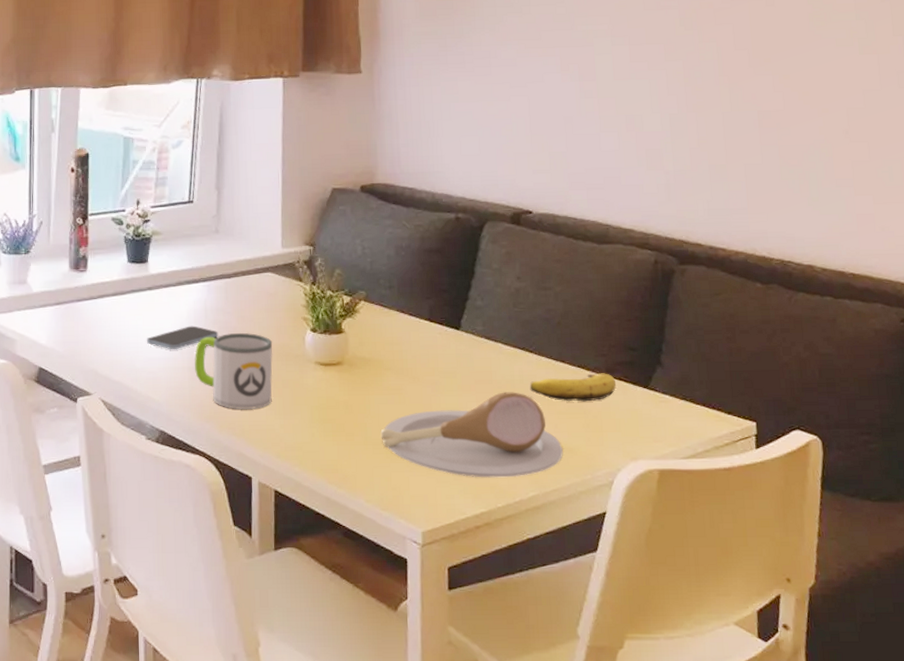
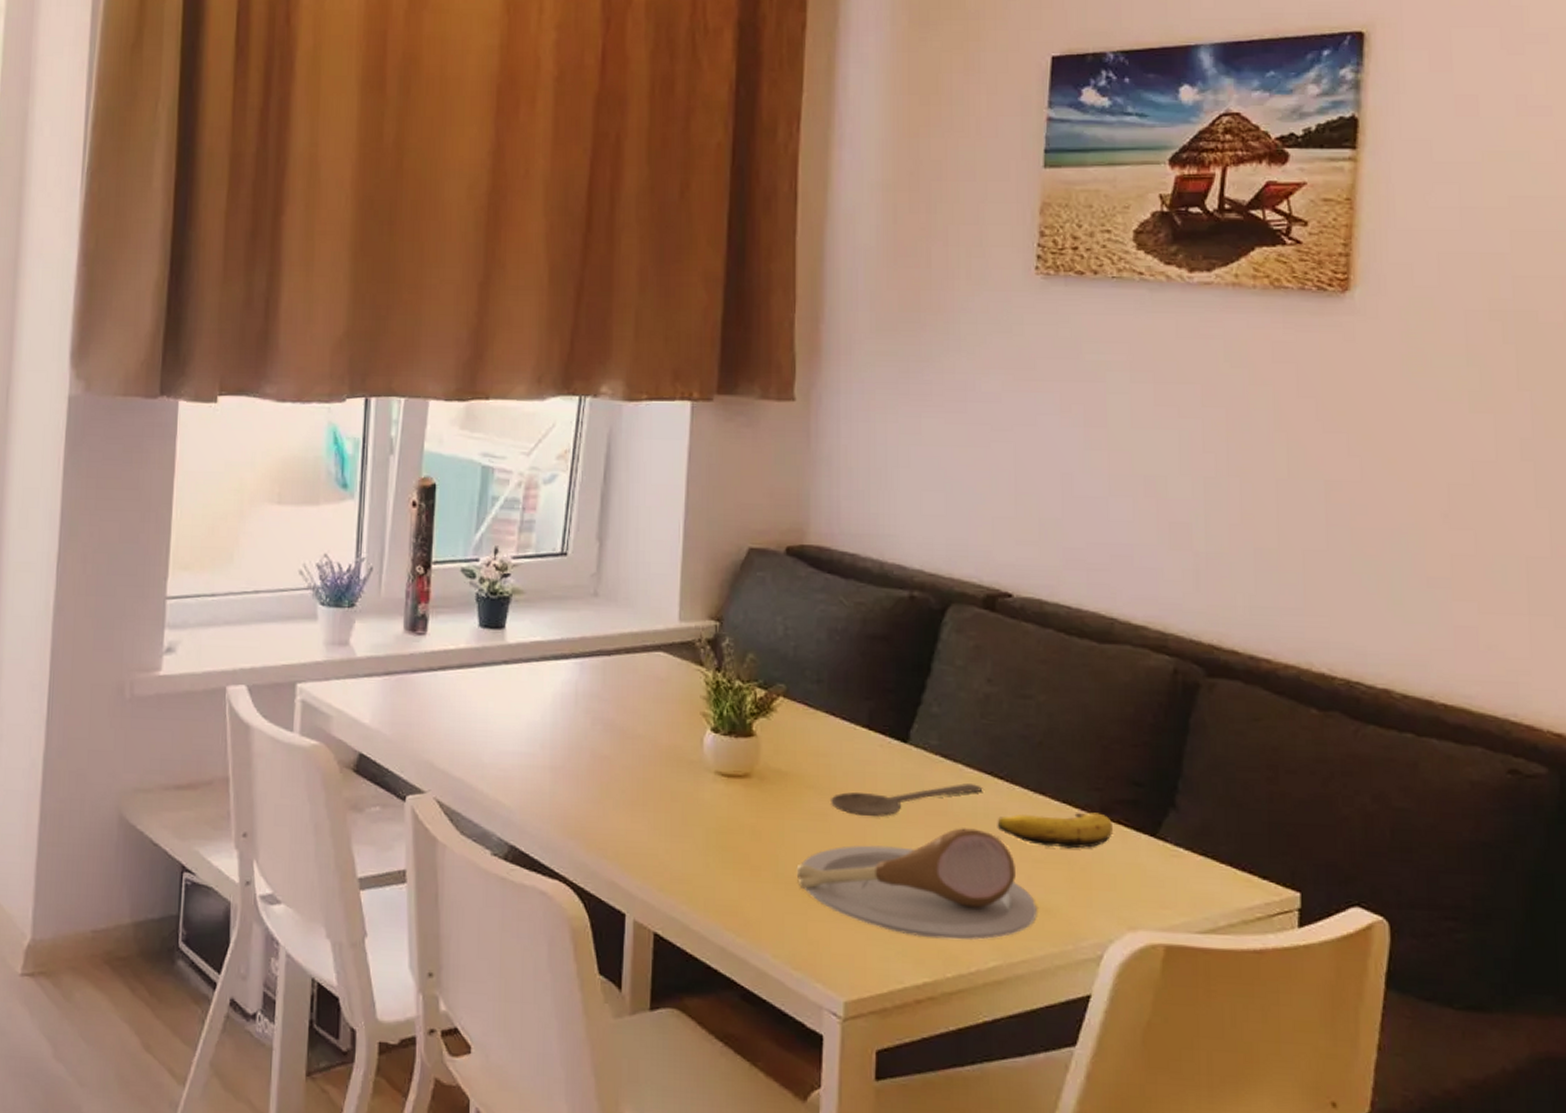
smartphone: present [146,325,219,350] -> none [497,713,591,743]
mug: present [195,333,273,409] -> none [559,727,661,826]
wooden spoon: none [404,358,518,388] -> present [831,783,983,816]

